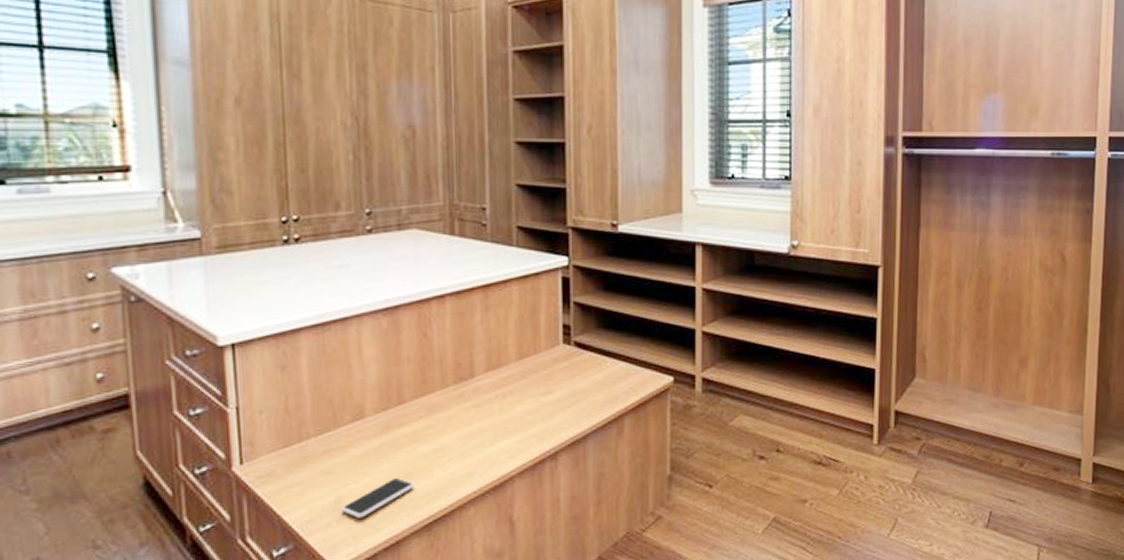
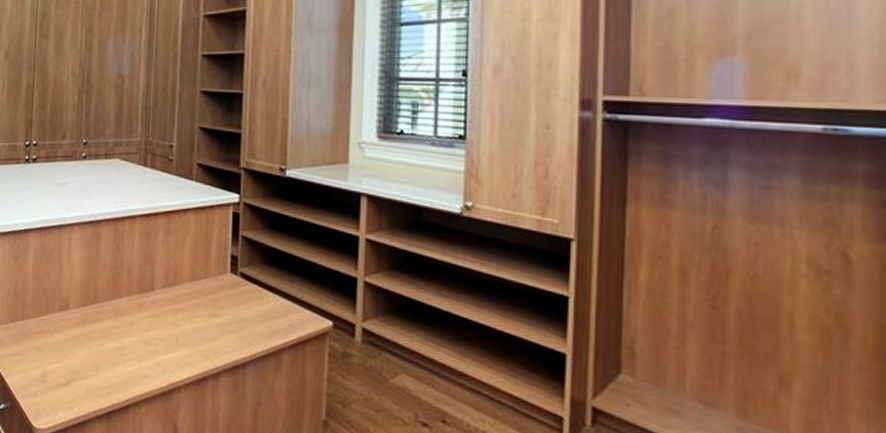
smartphone: present [341,477,414,518] -> none [45,365,100,394]

